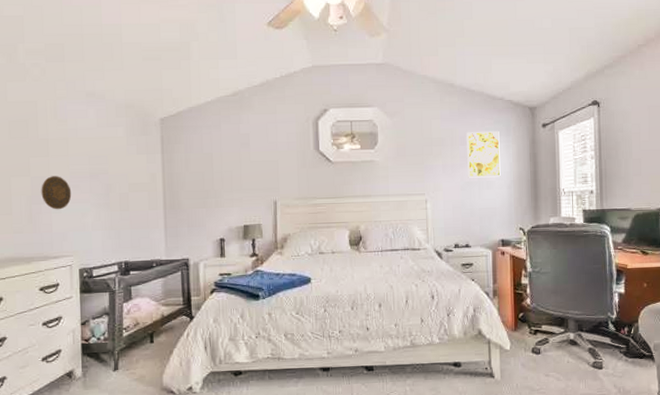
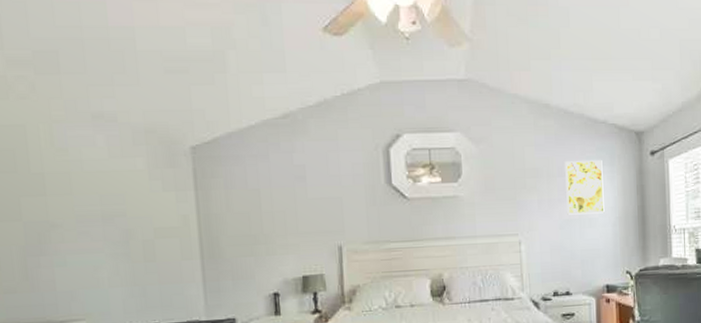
decorative plate: present [41,176,72,210] -> none [37,220,80,263]

